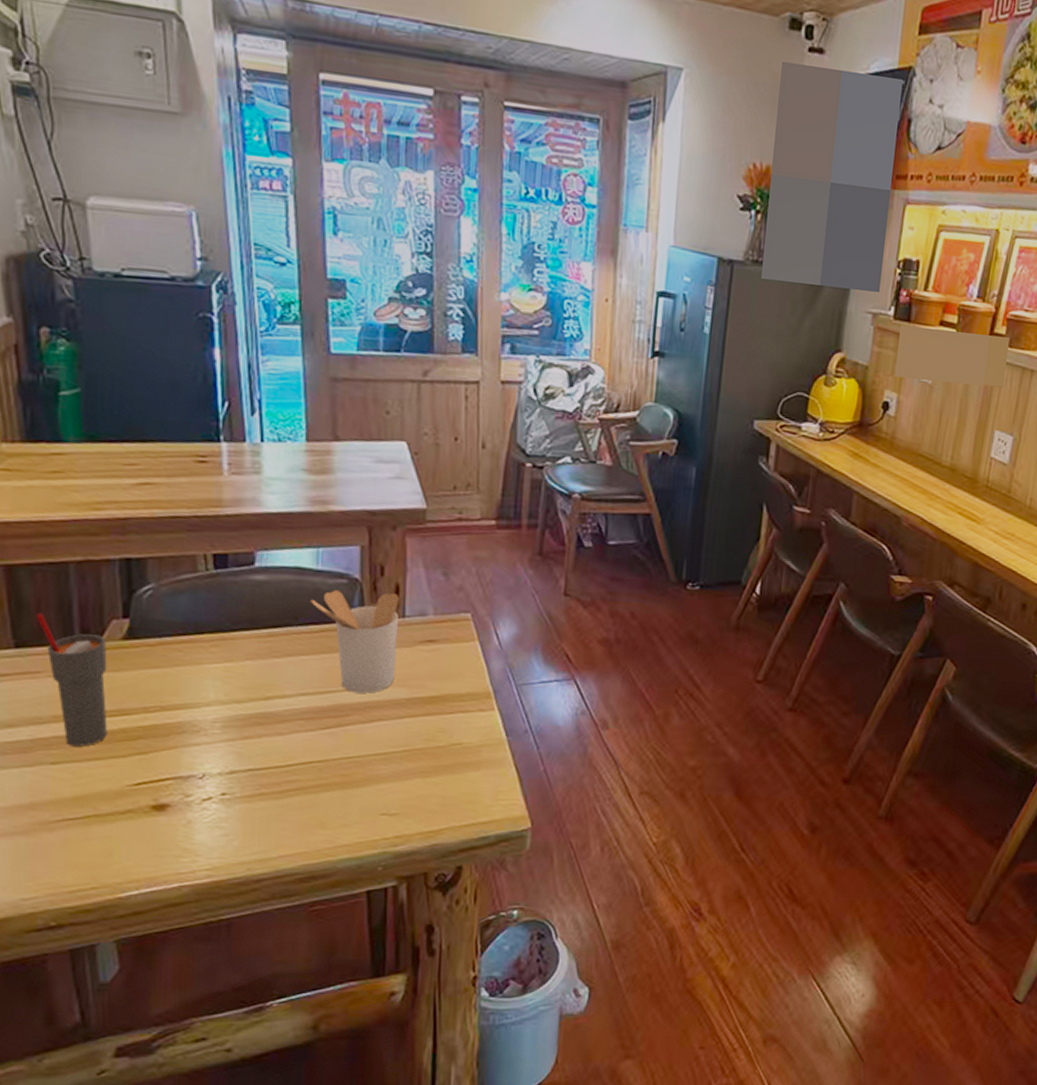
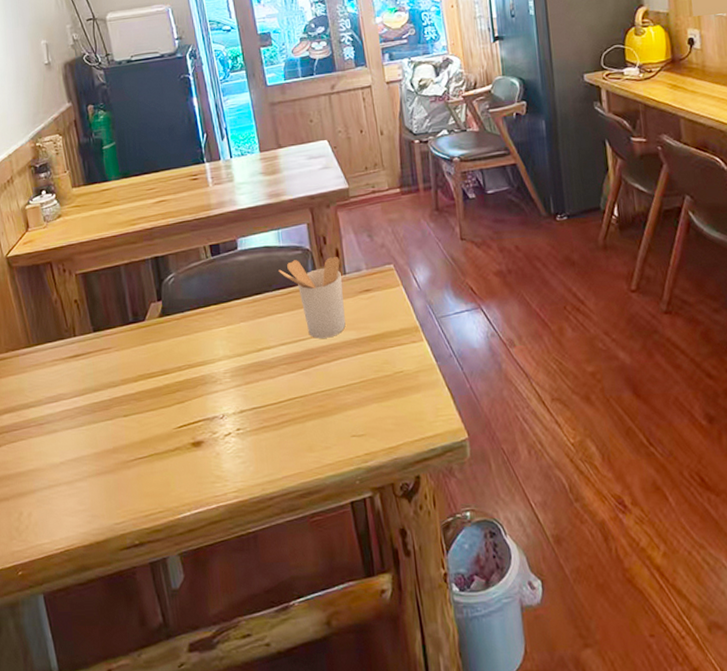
cup: present [37,613,108,747] -> none [104,304,157,402]

